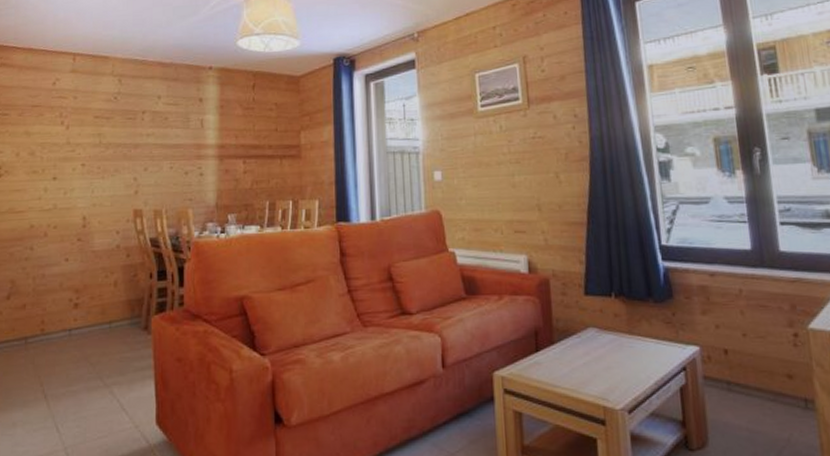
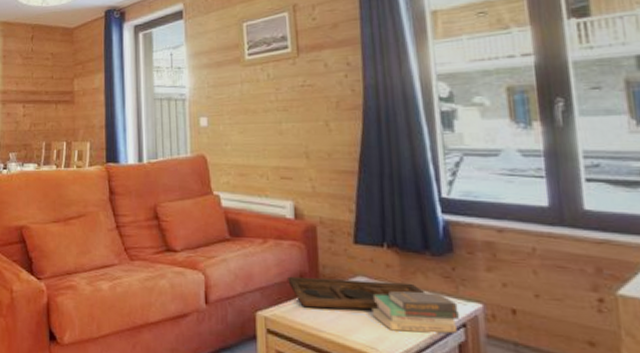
decorative tray: none [523,331,650,363] -> present [288,276,426,310]
books: none [602,339,680,380] -> present [372,291,459,333]

